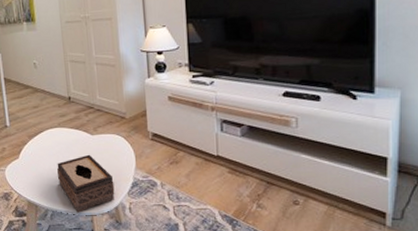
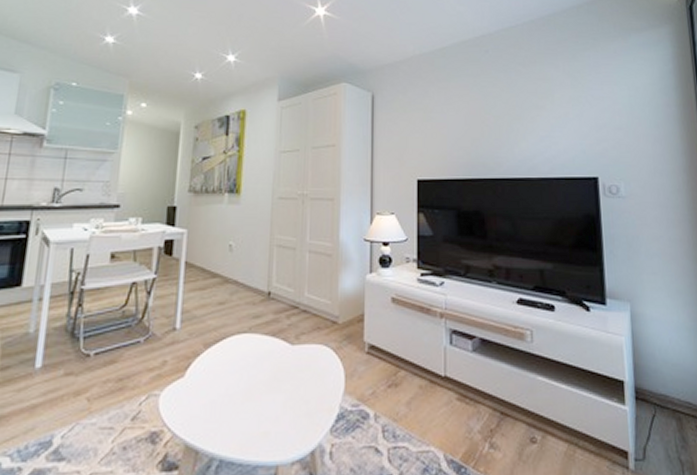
tissue box: present [57,154,115,213] -> none [236,372,313,462]

